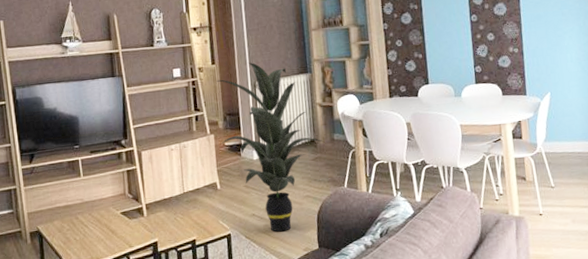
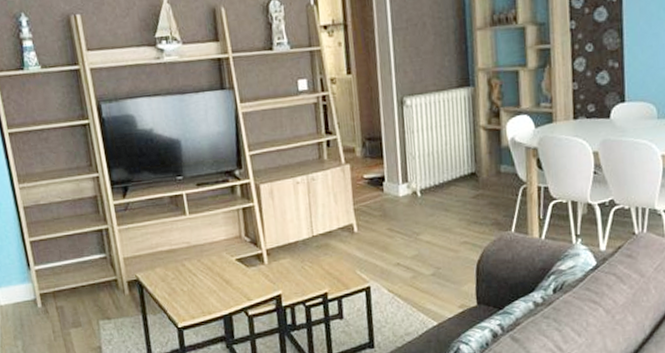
indoor plant: present [216,62,324,232] -> none [353,71,487,285]

